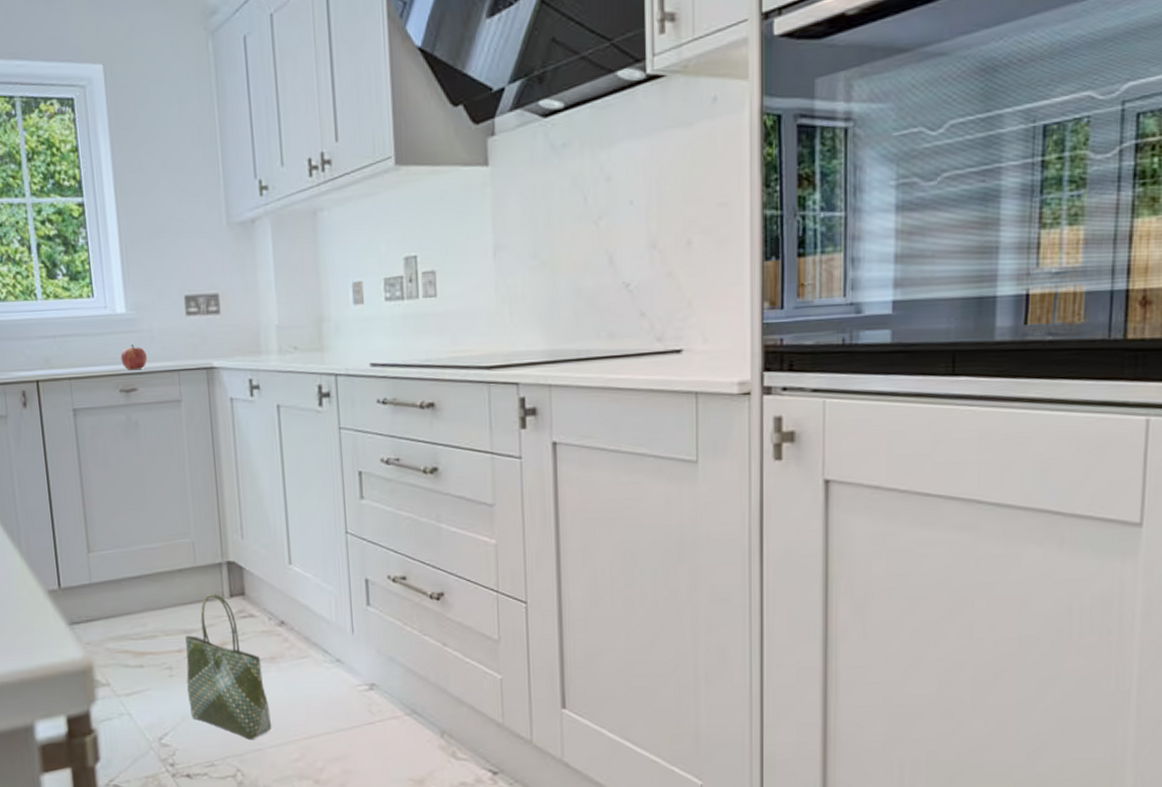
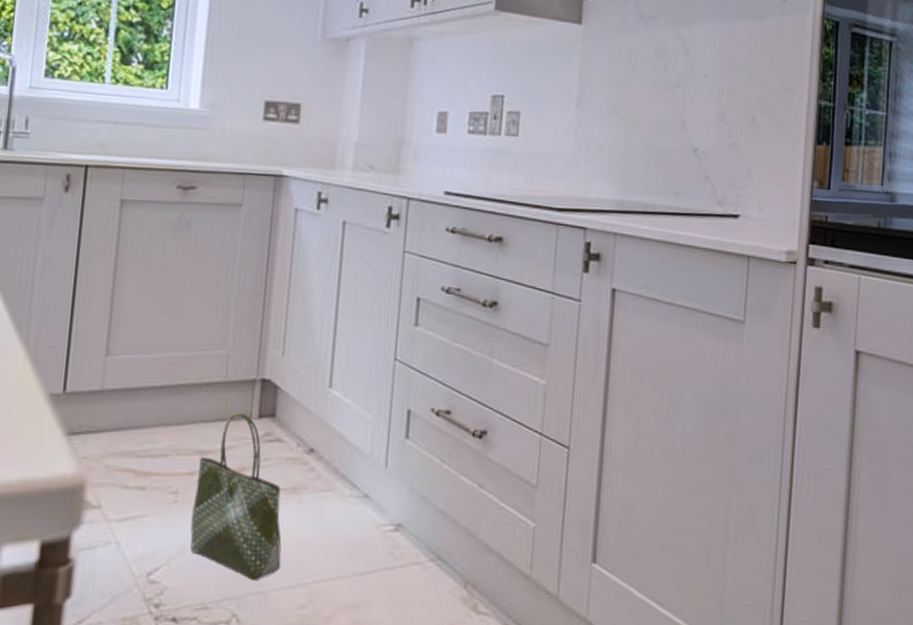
fruit: present [120,345,147,371] -> none [184,142,214,168]

